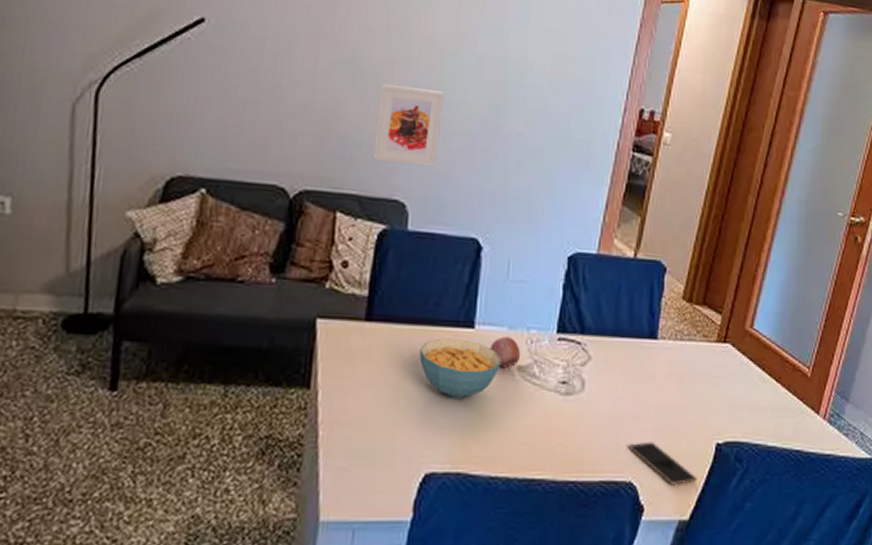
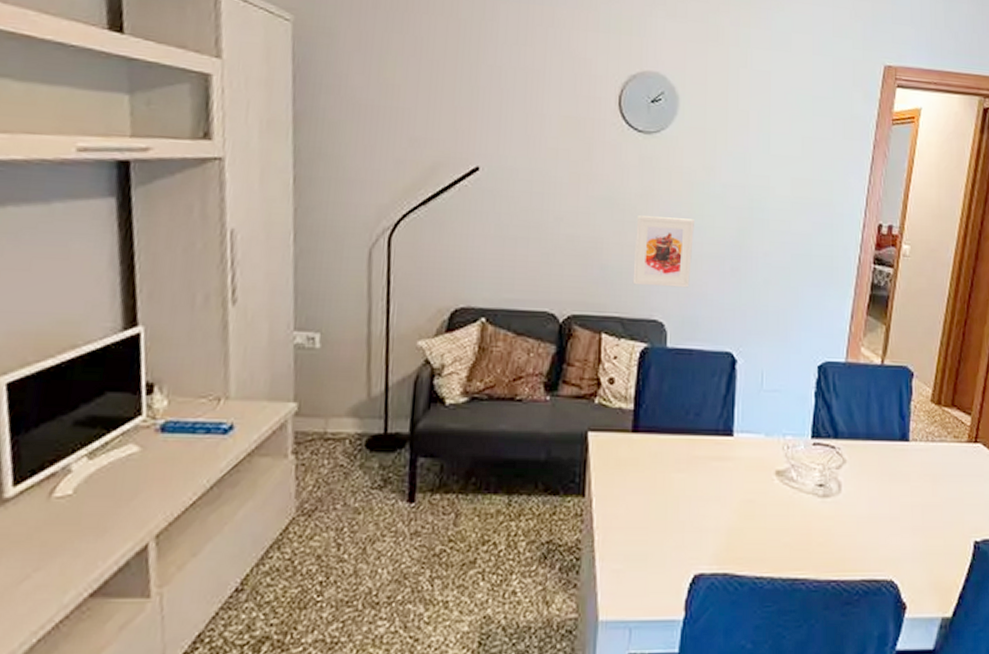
cereal bowl: present [419,338,501,398] -> none [683,446,760,502]
fruit: present [490,336,521,368] -> none [749,443,779,473]
smartphone: present [628,441,698,485] -> none [887,540,958,583]

